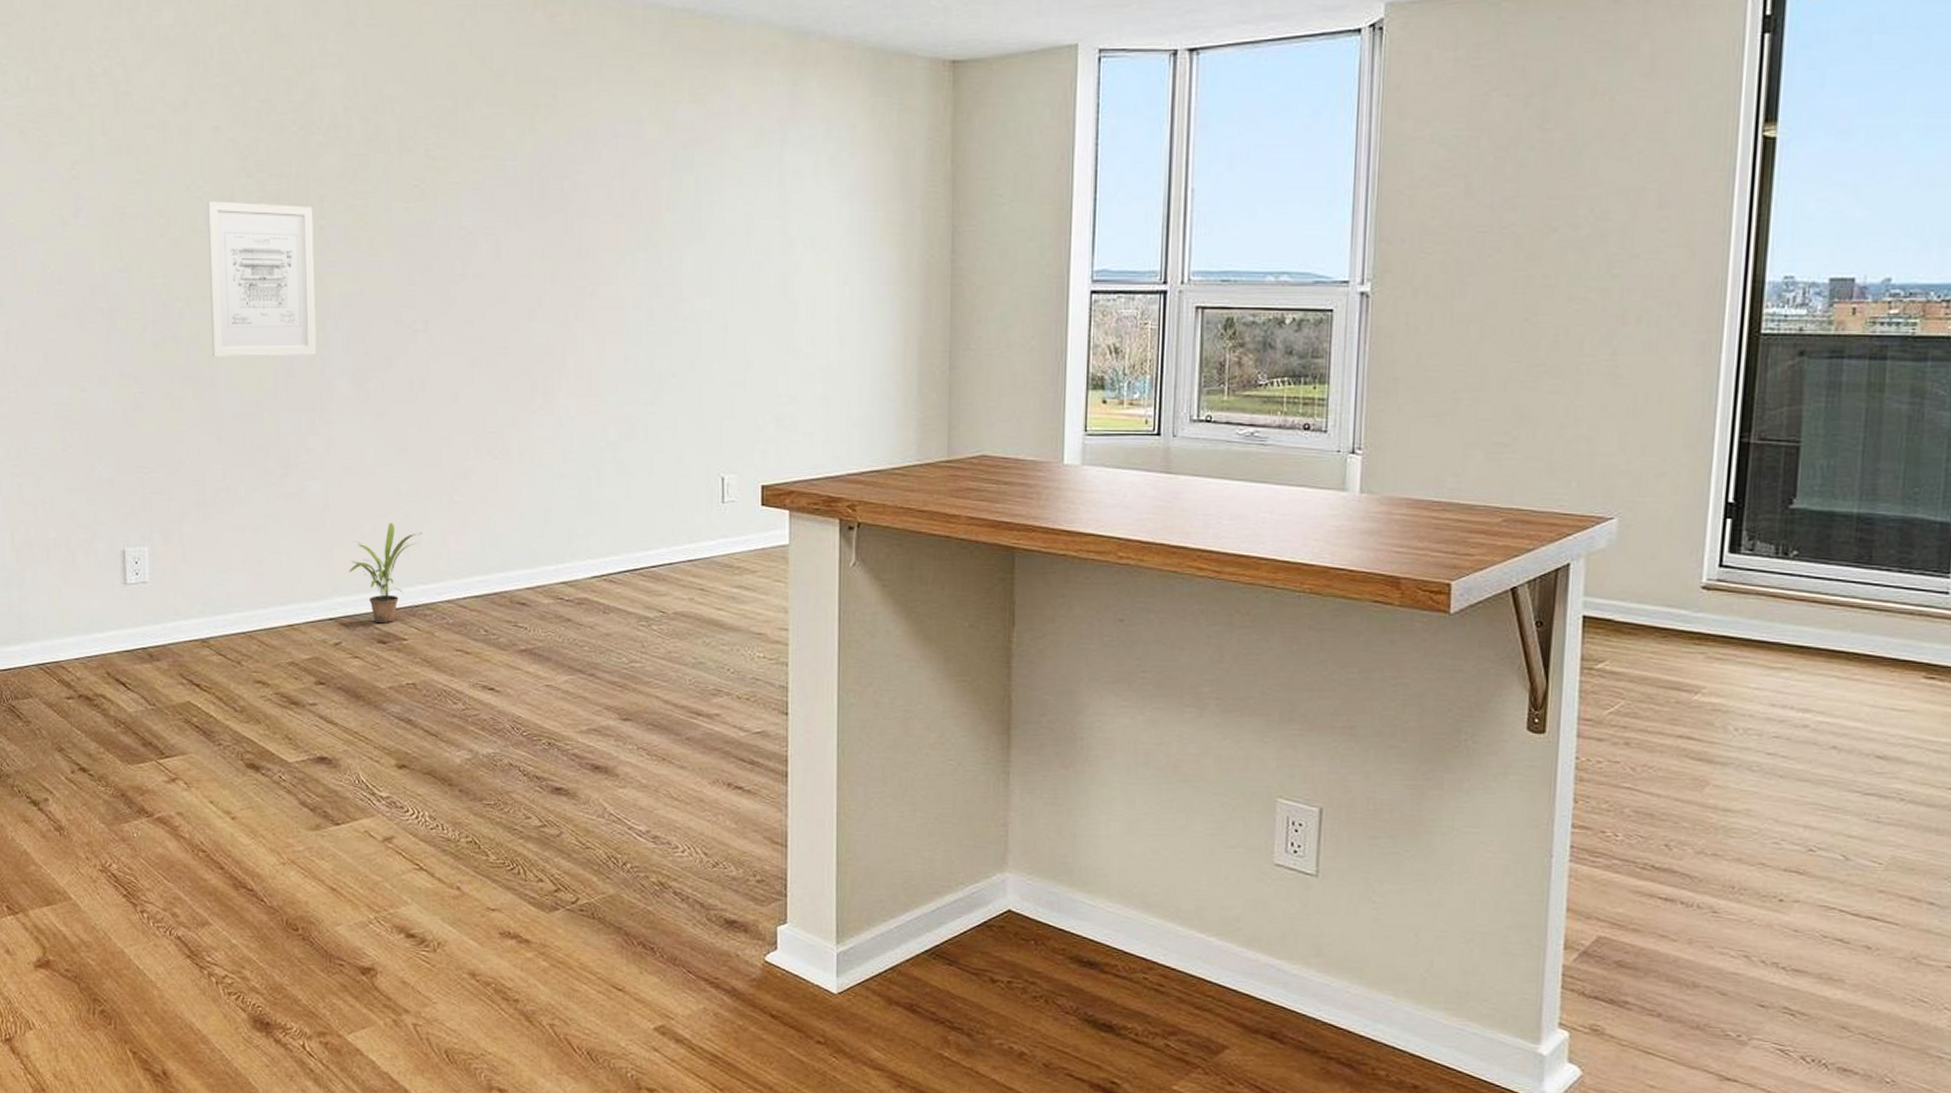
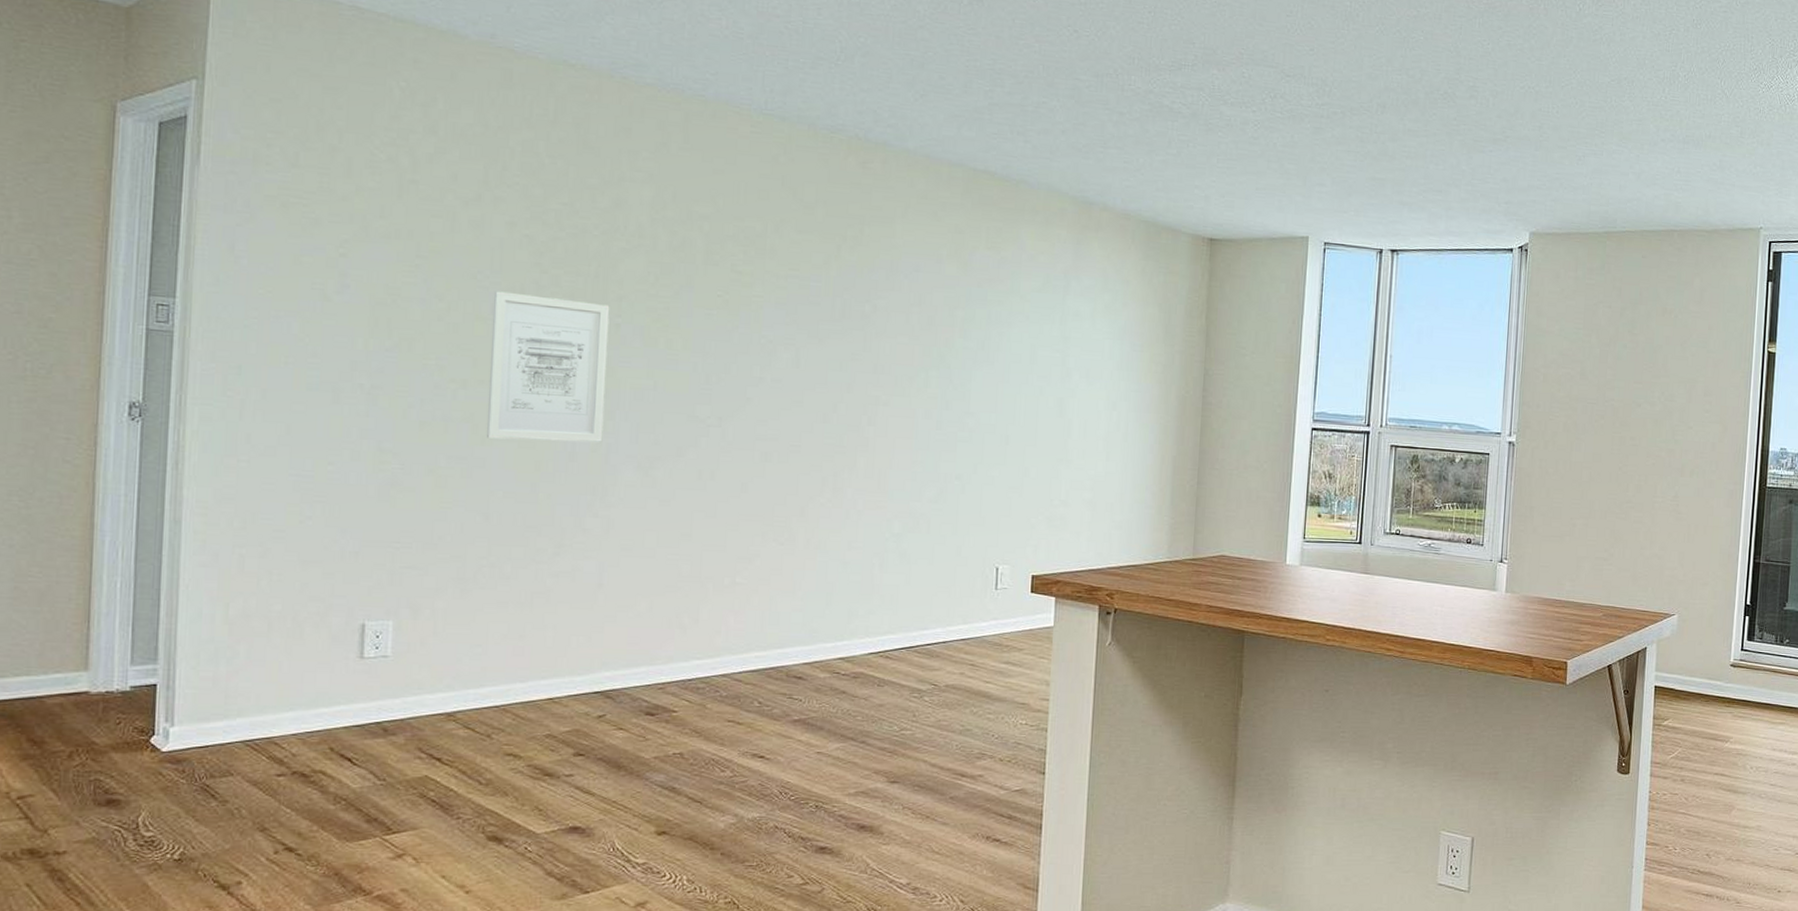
potted plant: present [349,522,422,624] -> none [619,601,701,697]

